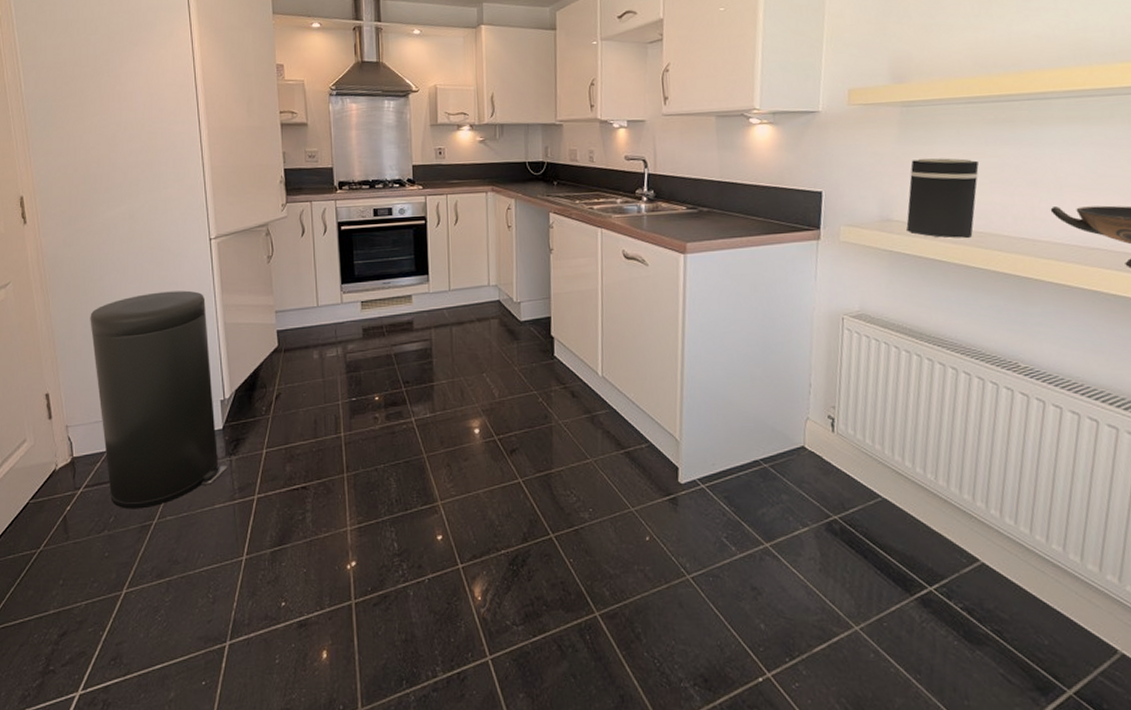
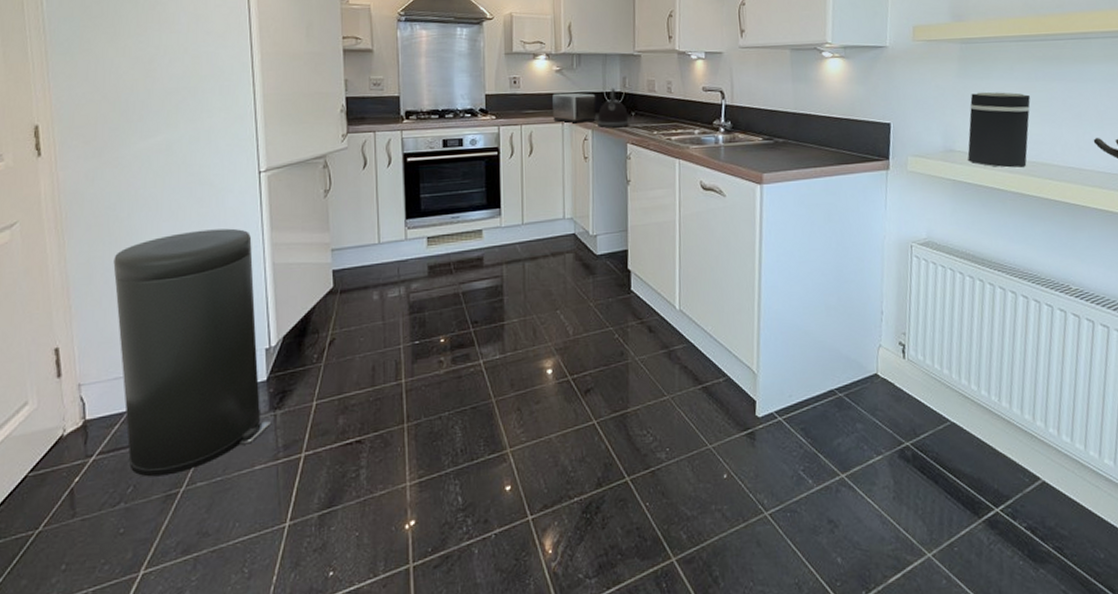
toaster: none [476,162,519,193] -> present [552,92,597,124]
kettle: none [520,157,551,198] -> present [597,87,629,128]

